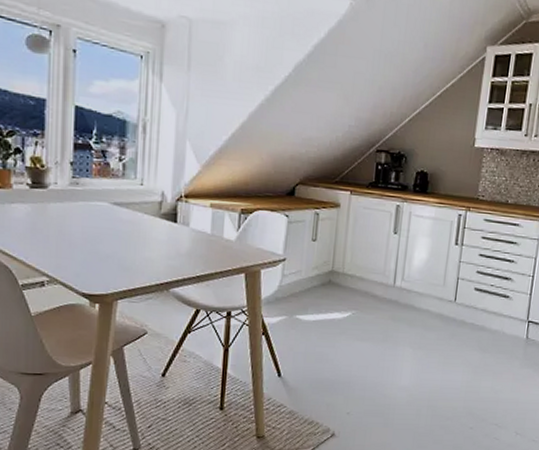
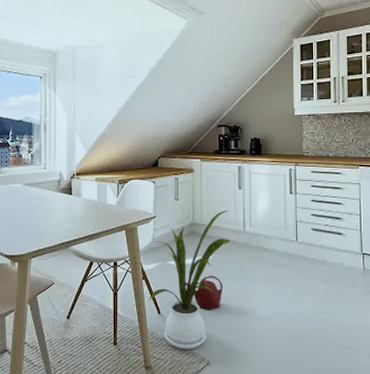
house plant: none [267,258,379,419] -> present [148,211,231,350]
watering can: none [315,335,361,376] -> present [185,276,223,311]

